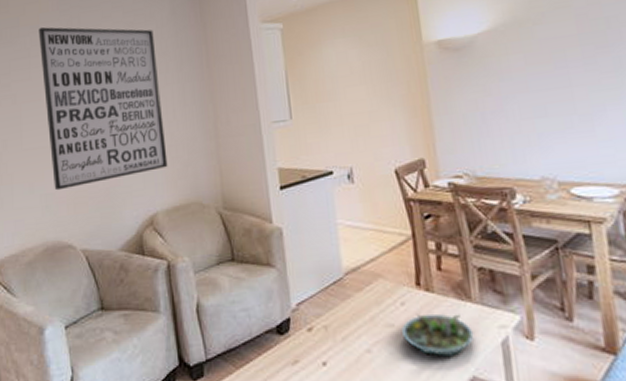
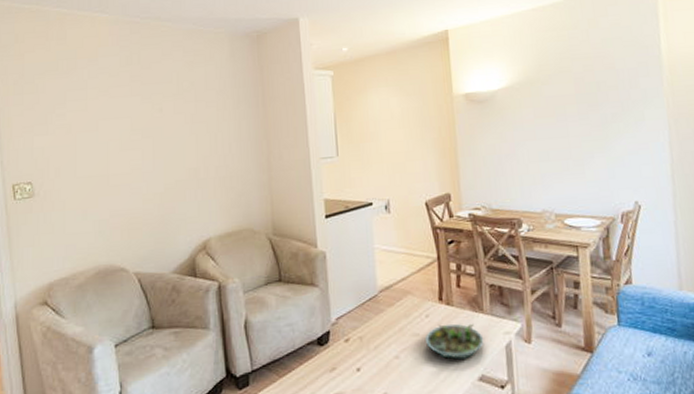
wall art: present [38,27,168,191] -> none [97,60,222,217]

